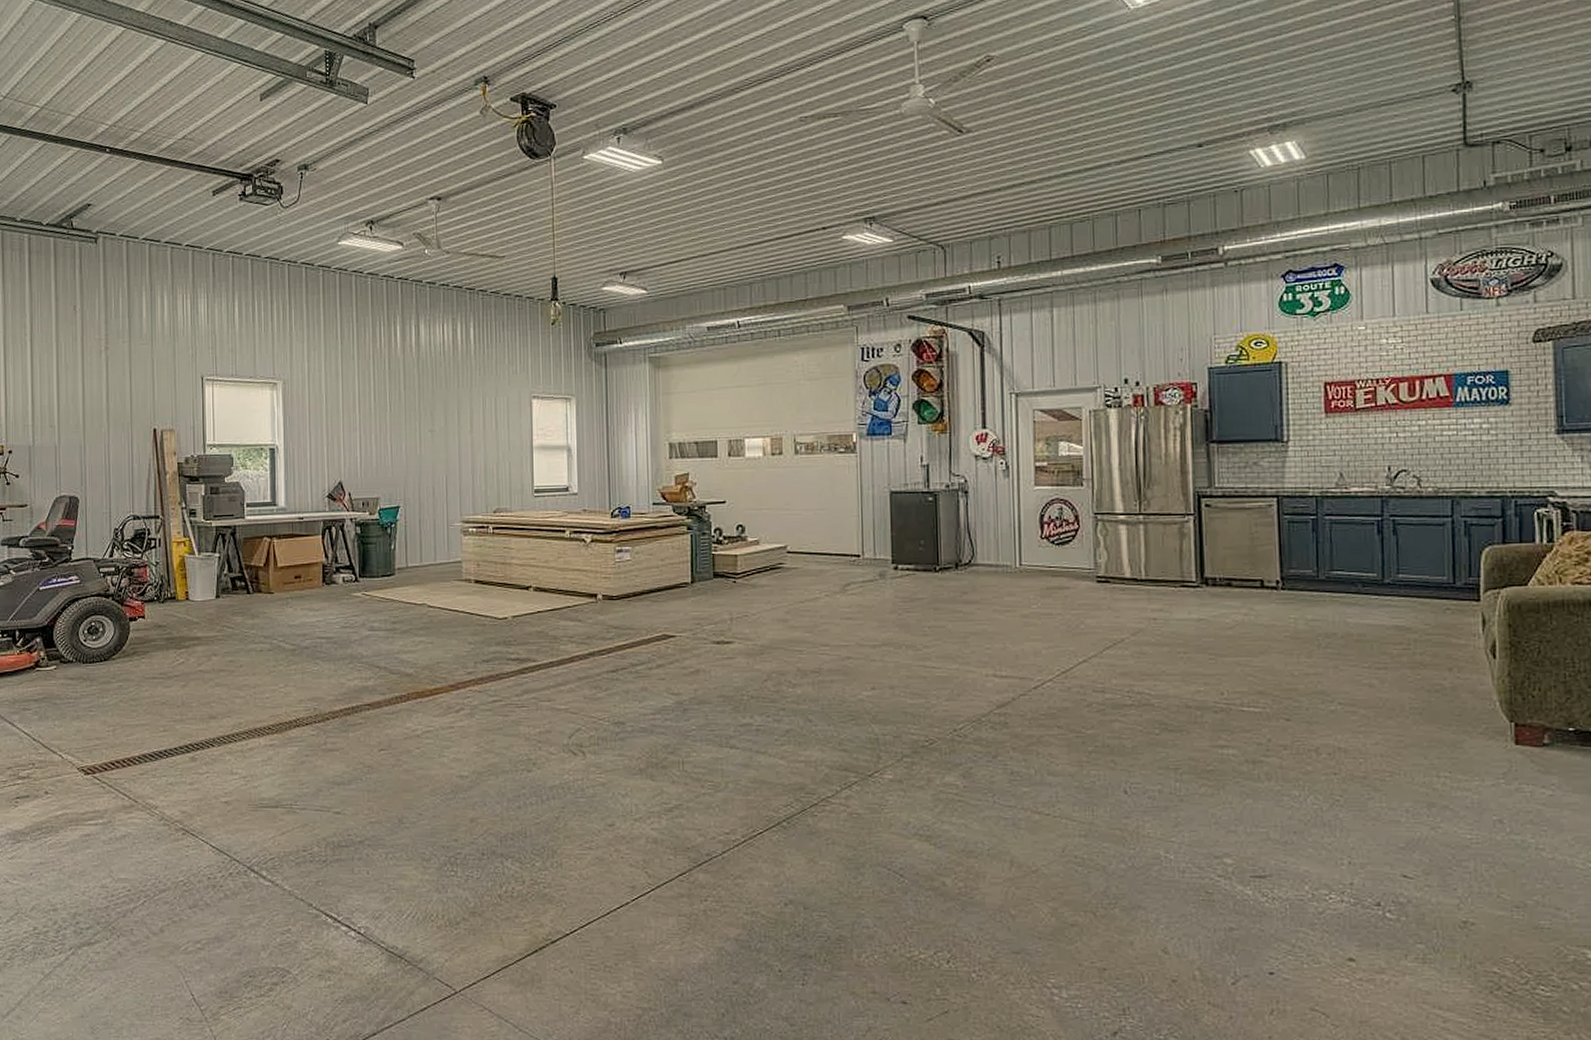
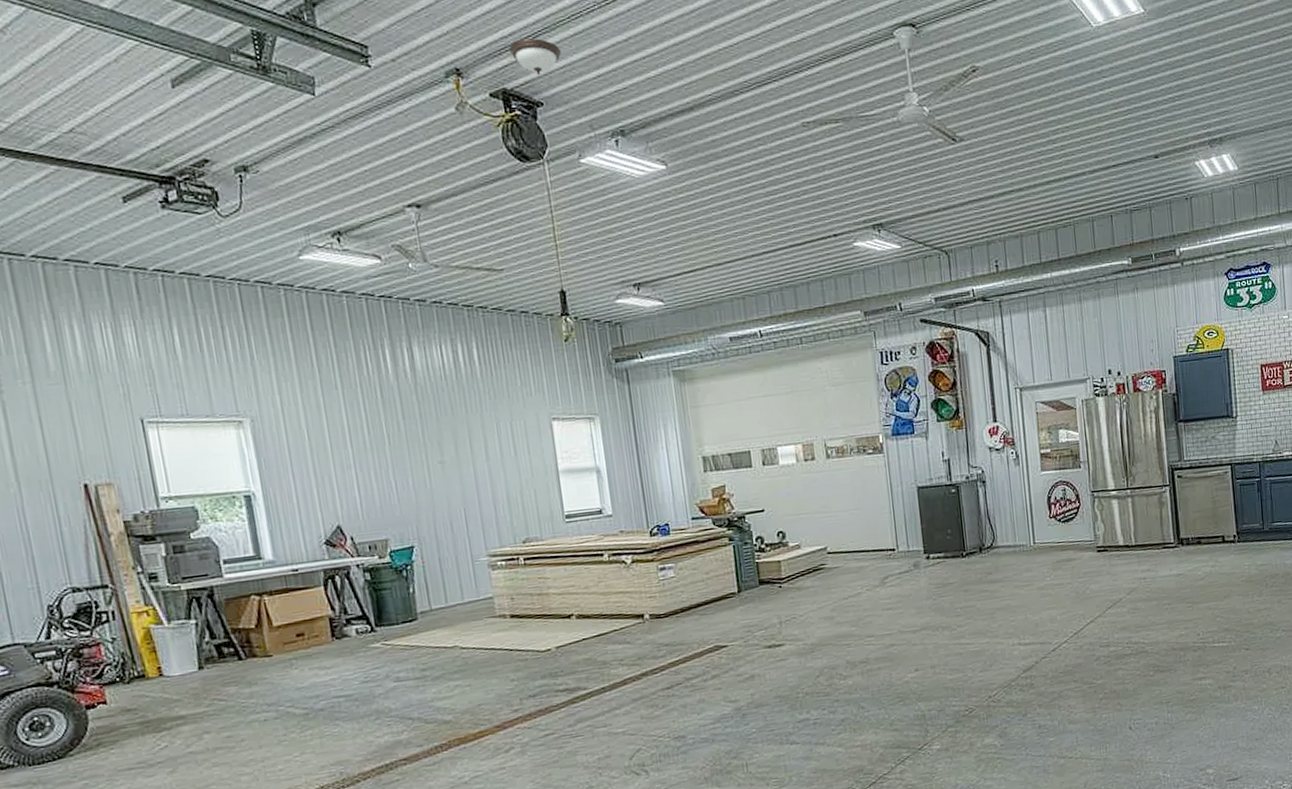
light fixture: none [532,47,577,81] -> present [509,38,561,76]

